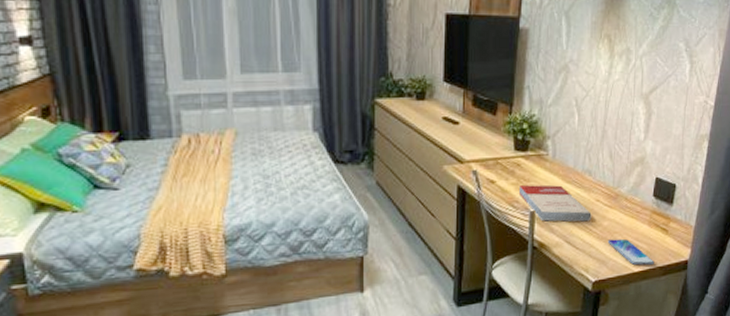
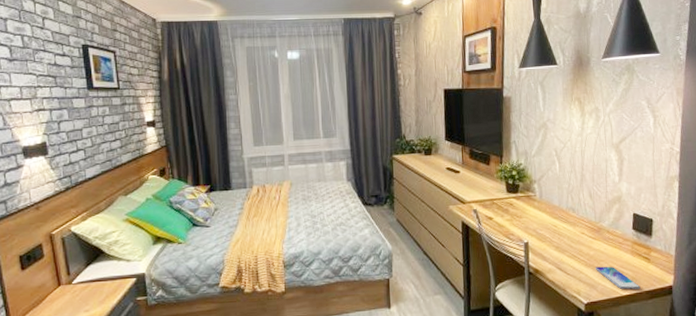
book: present [518,184,592,222] -> none [513,220,579,252]

